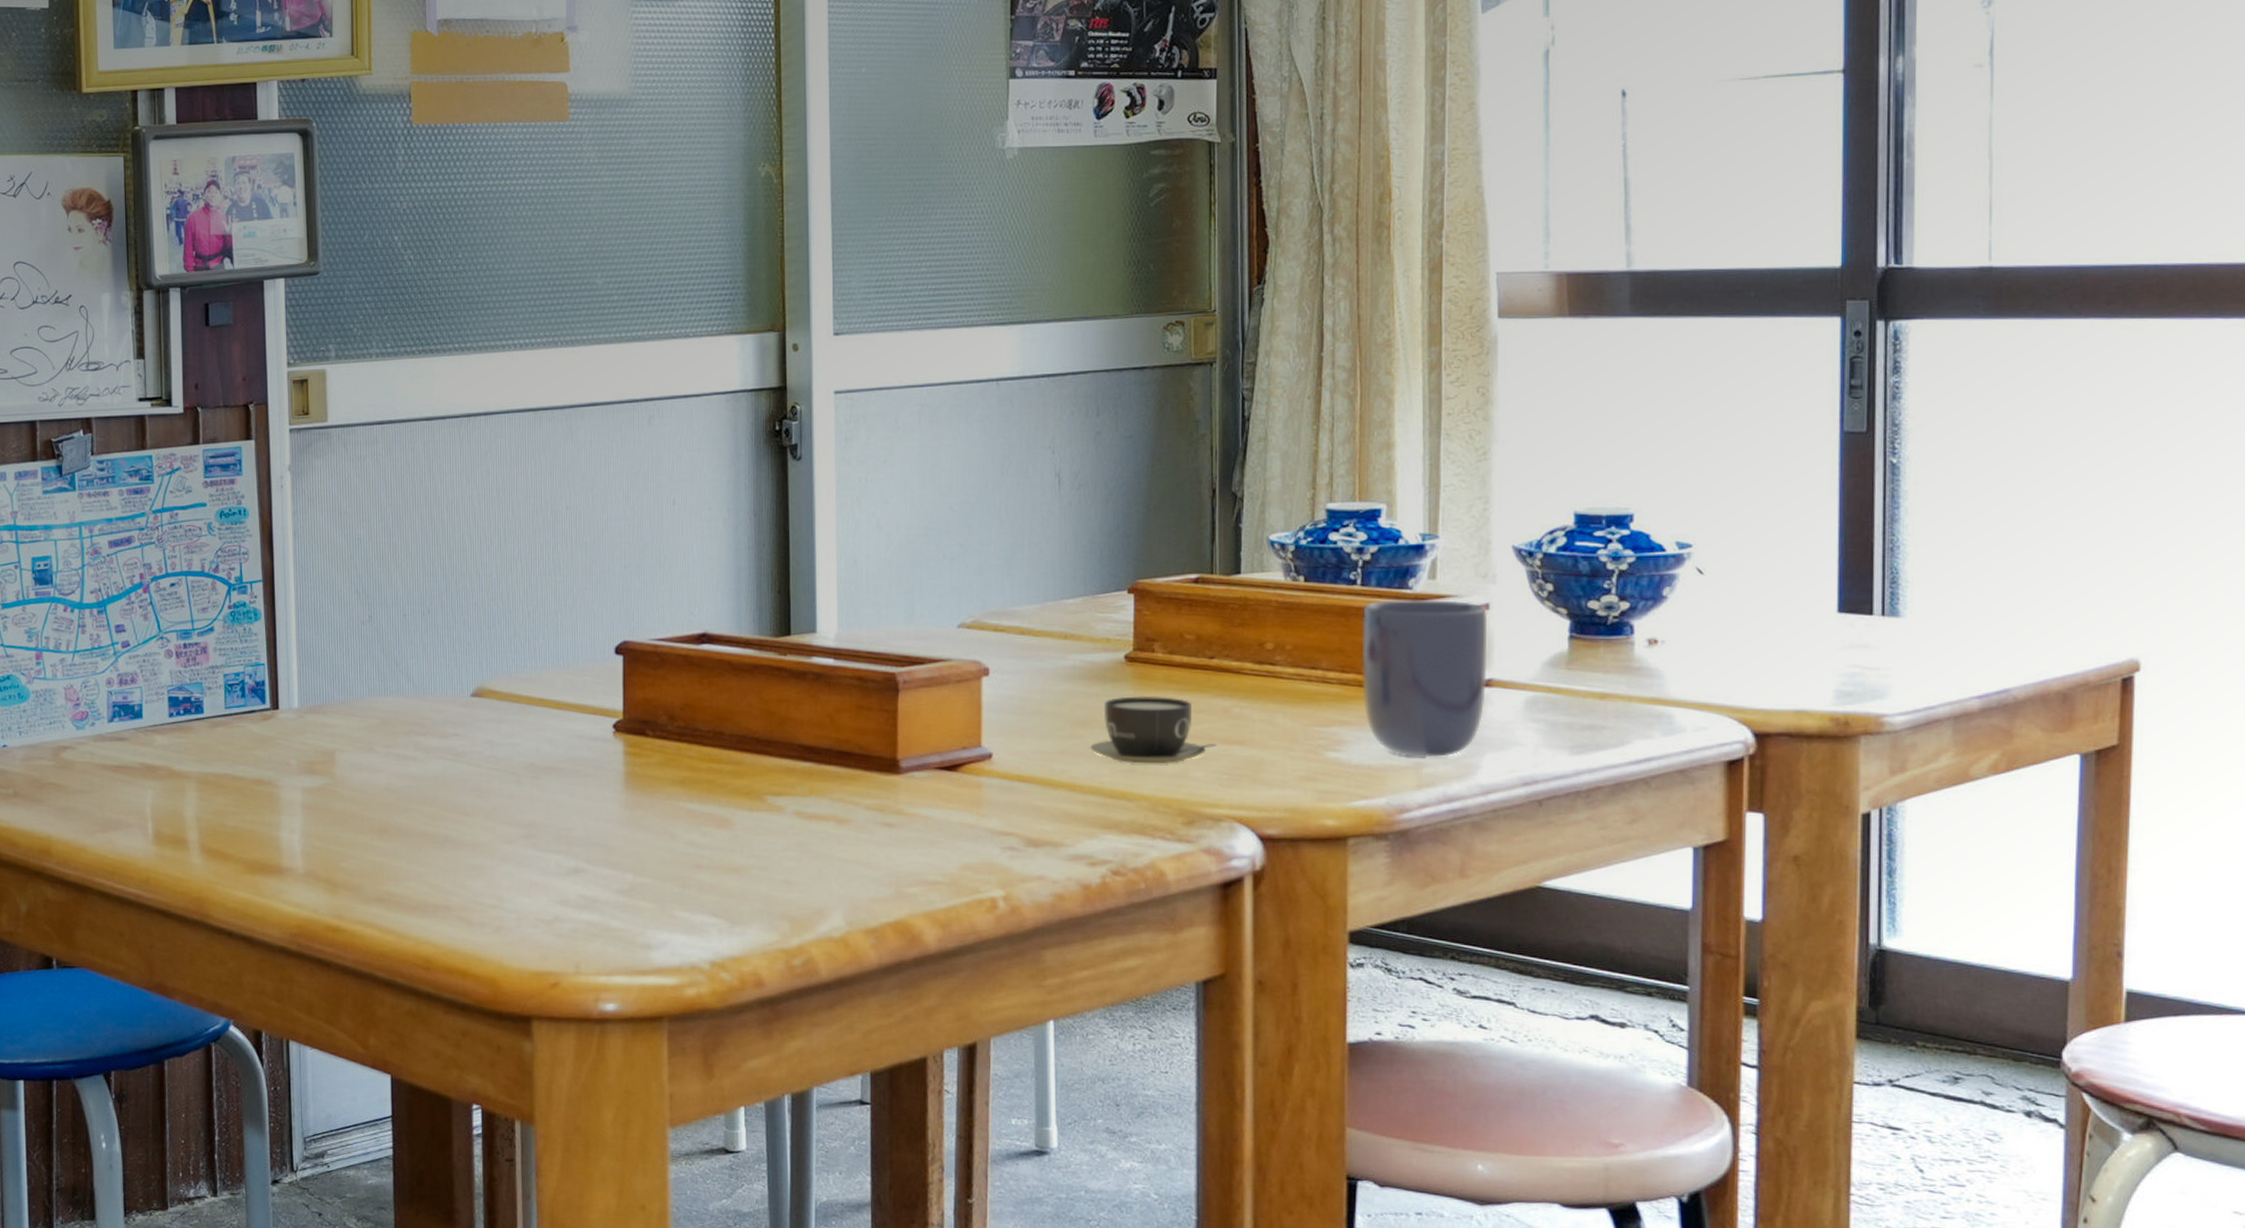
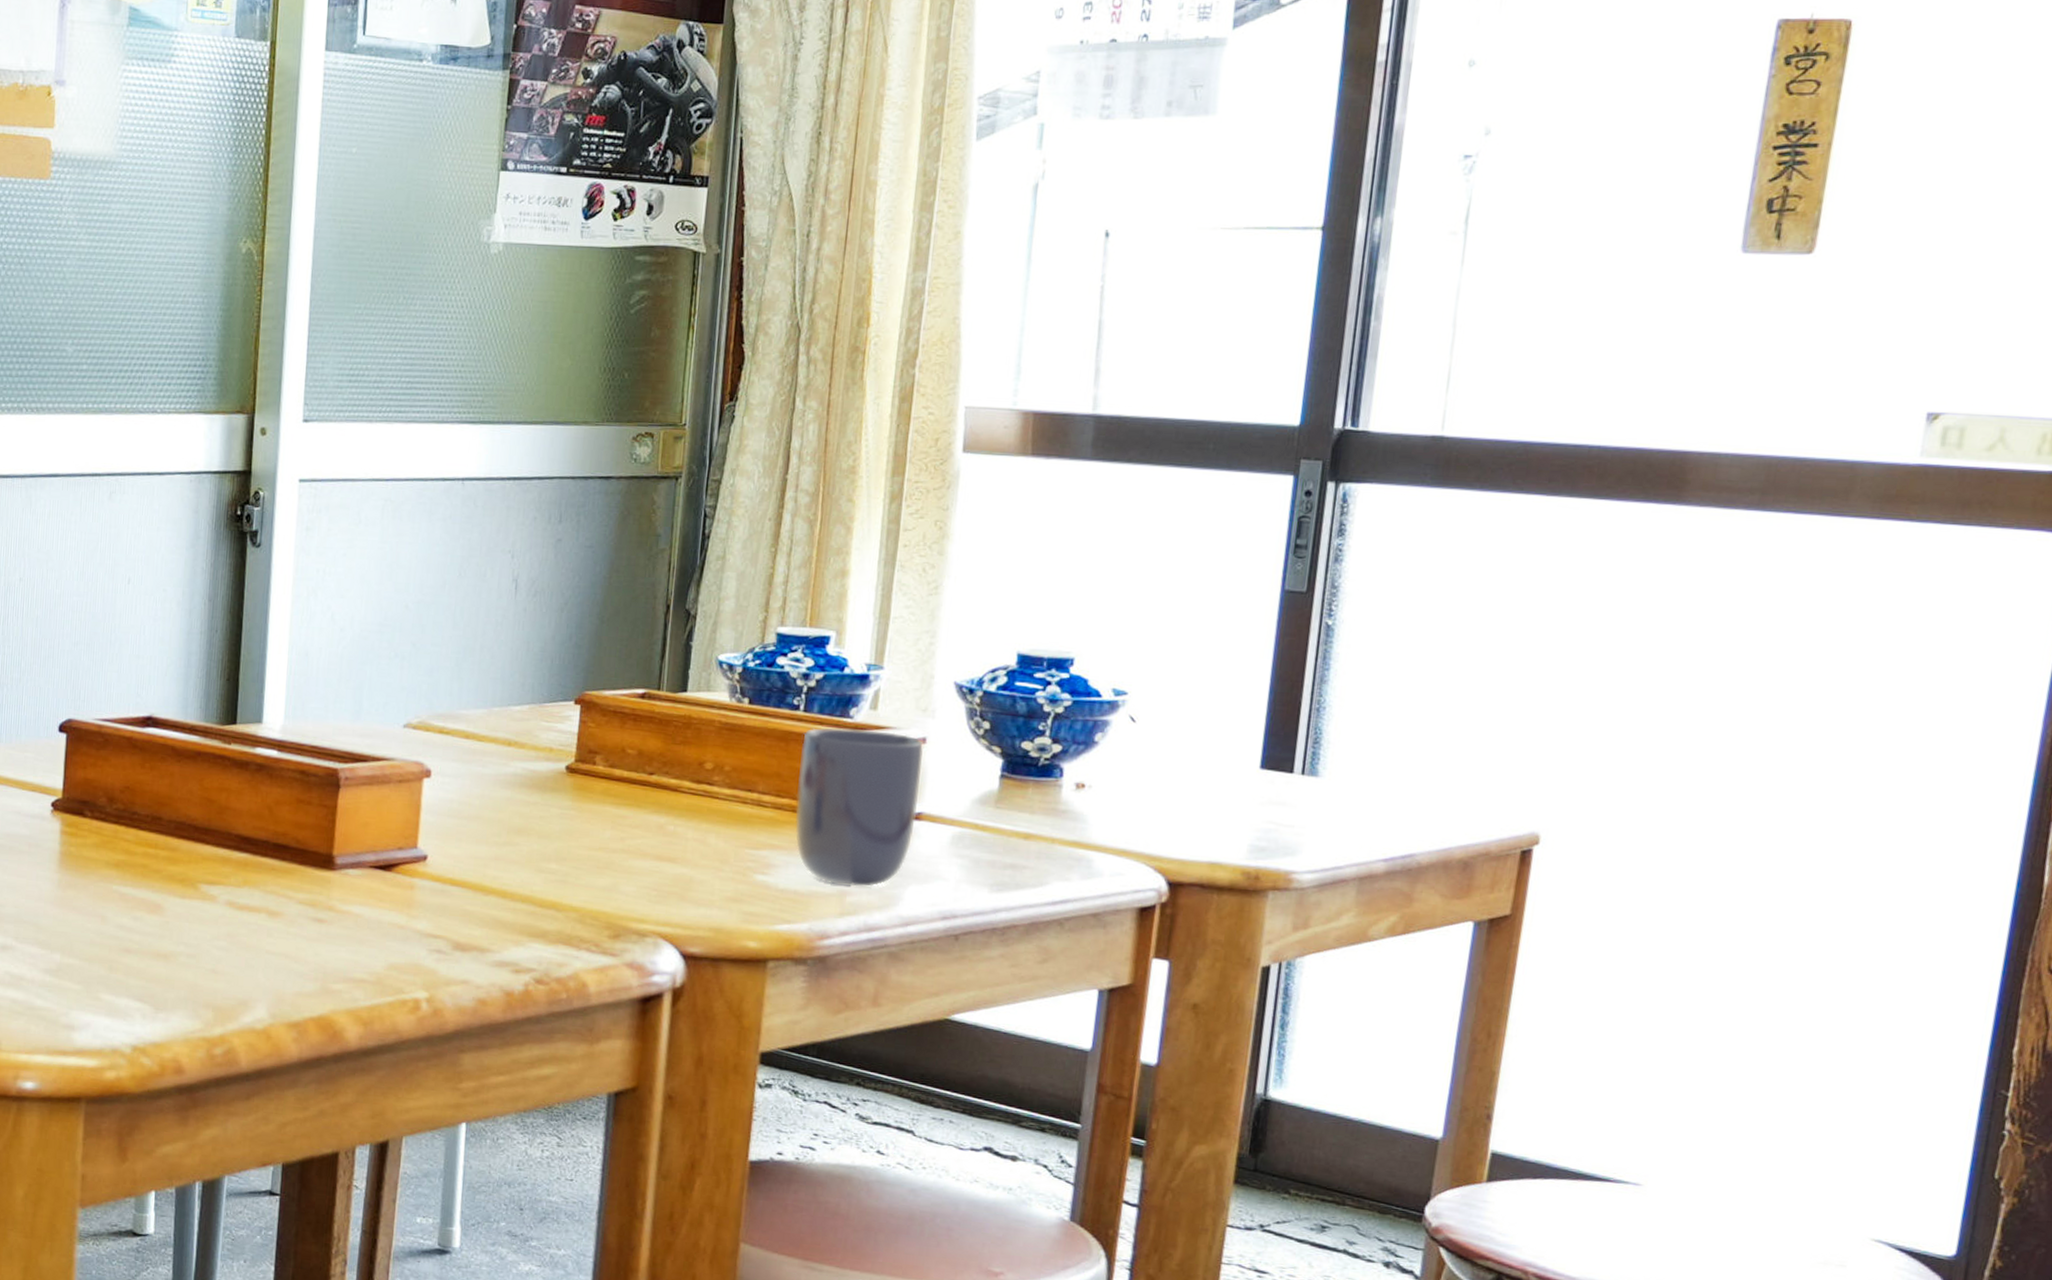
teacup: present [1090,696,1216,765] -> none [524,807,648,877]

